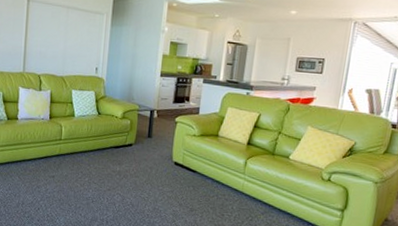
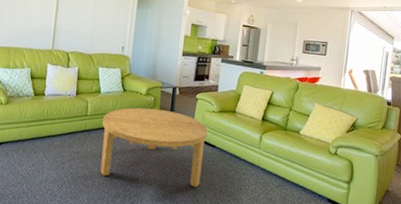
coffee table: none [76,131,188,213] -> present [100,107,208,188]

